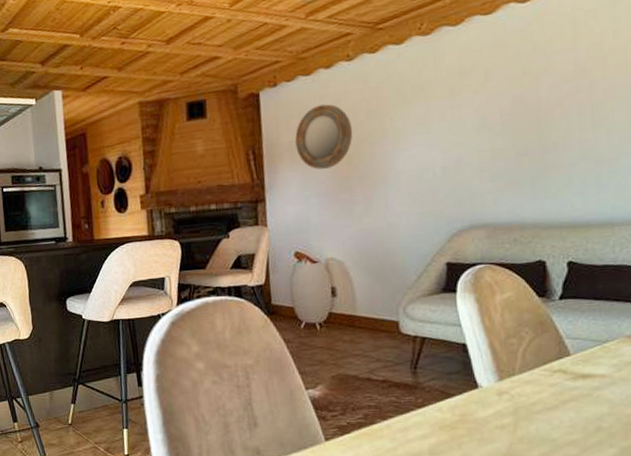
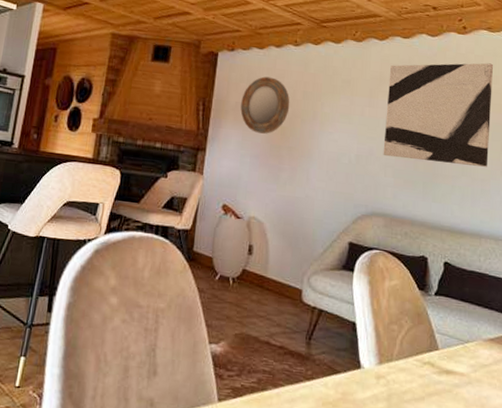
wall art: none [471,15,615,161] -> present [383,63,494,167]

